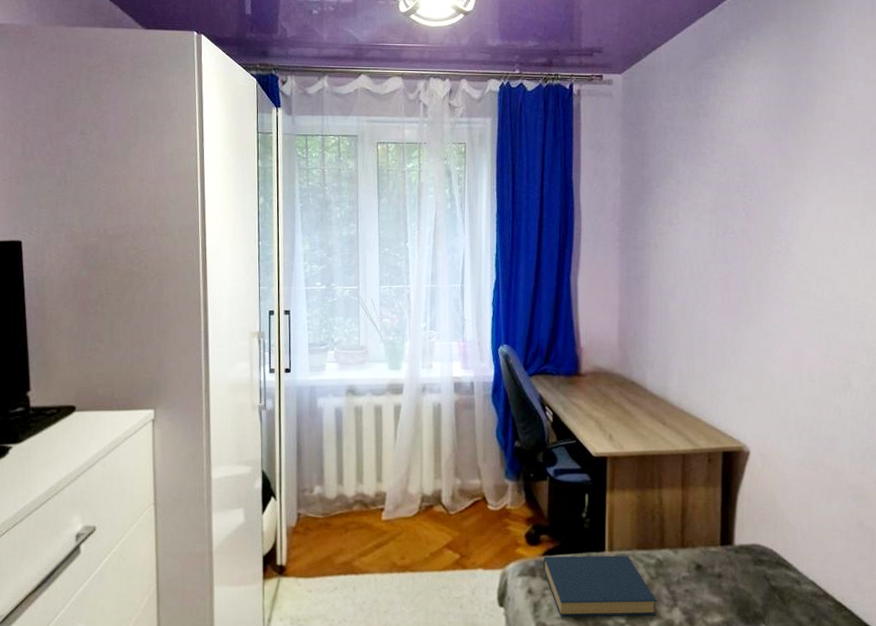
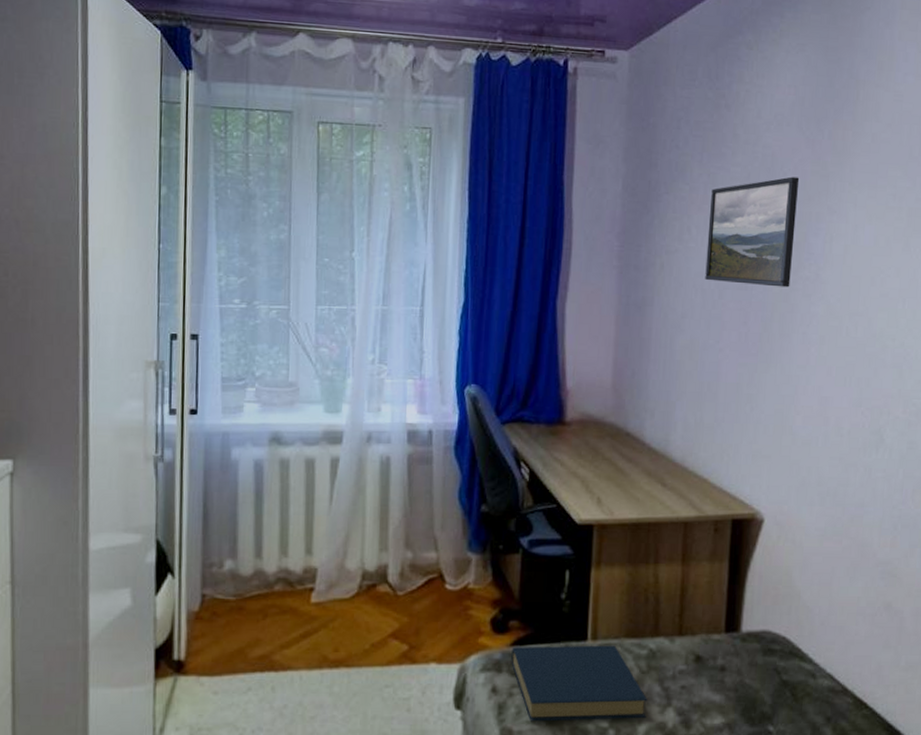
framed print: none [692,169,769,260] -> present [705,176,800,288]

